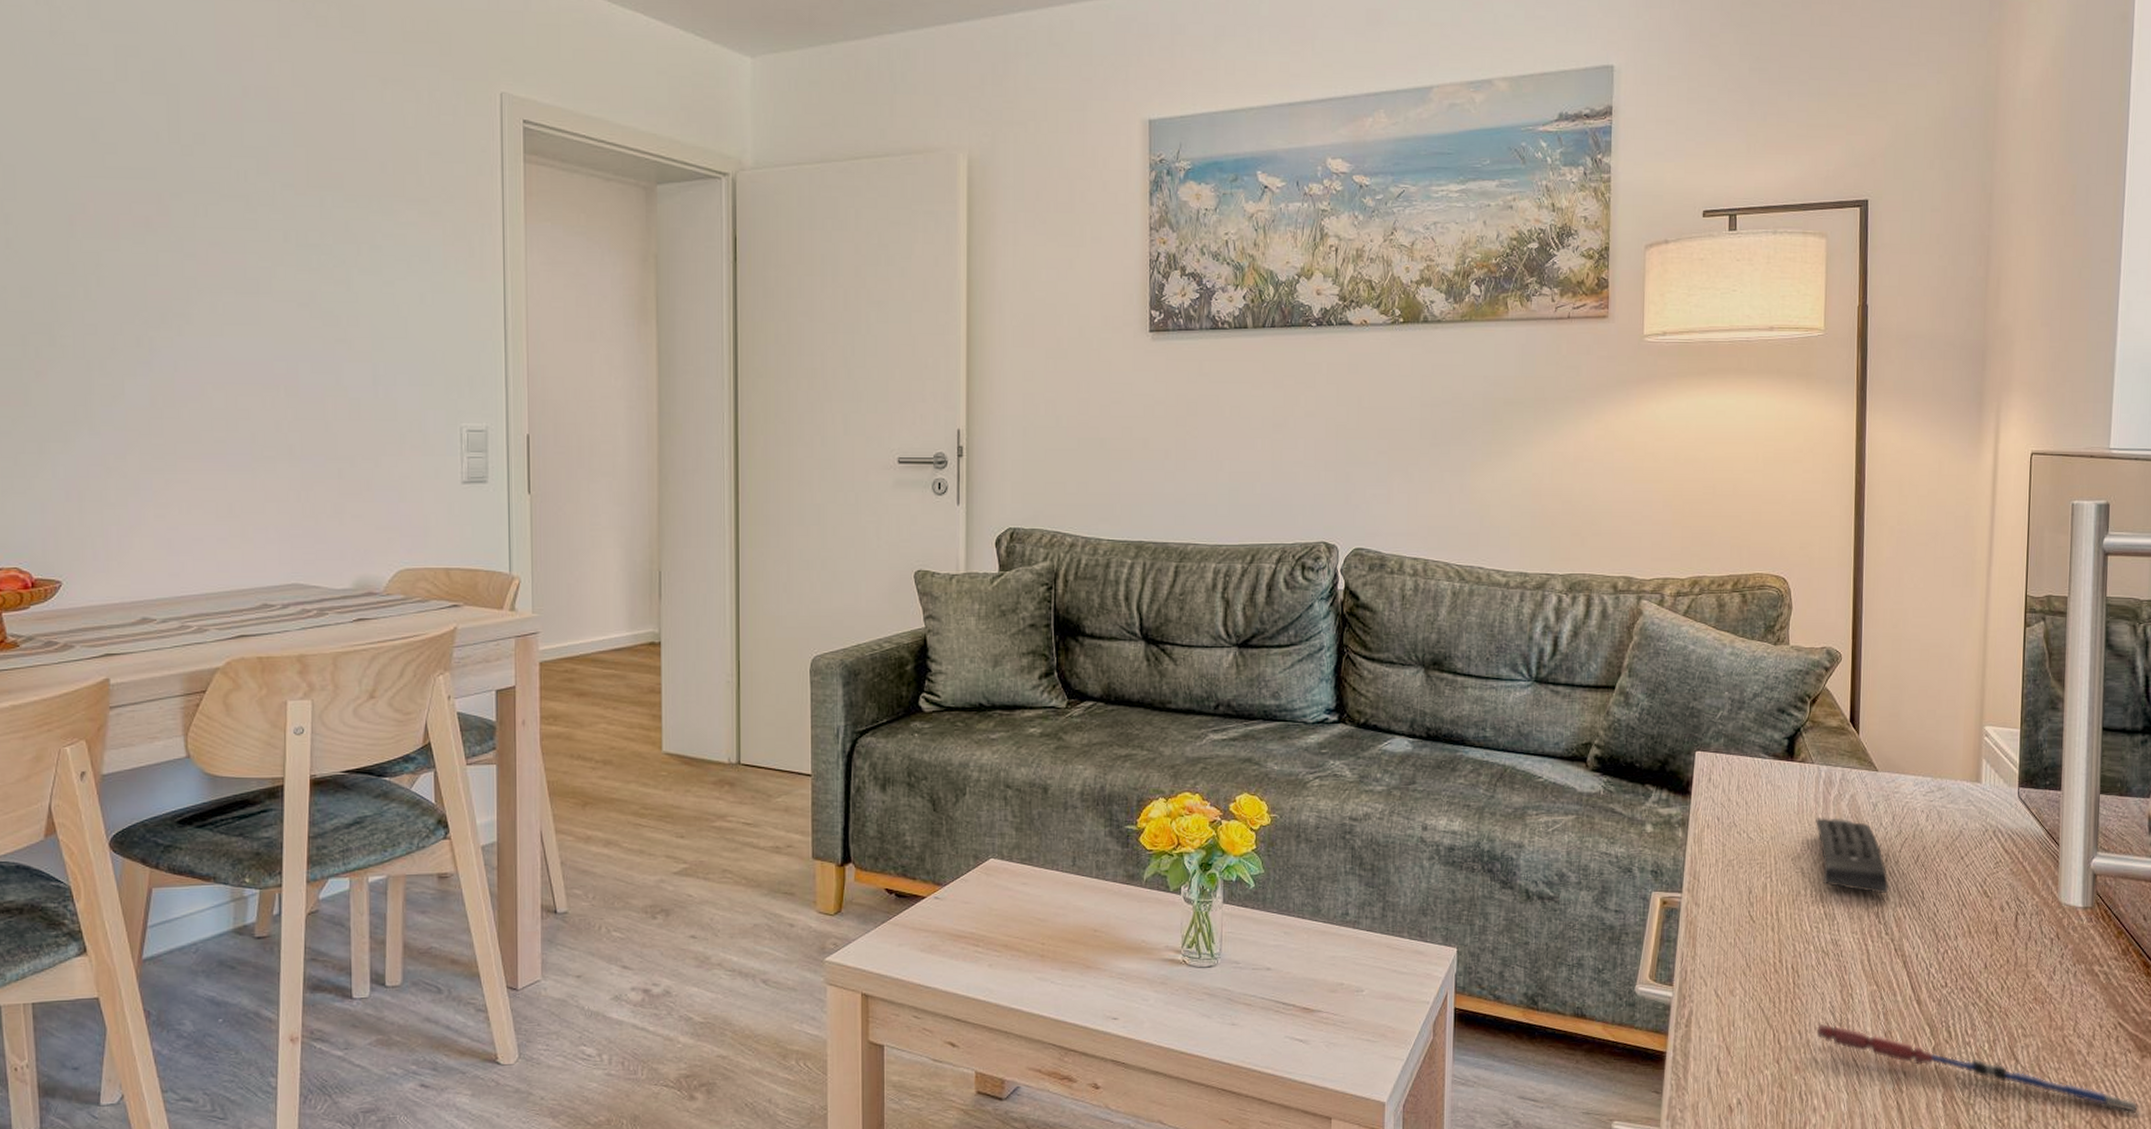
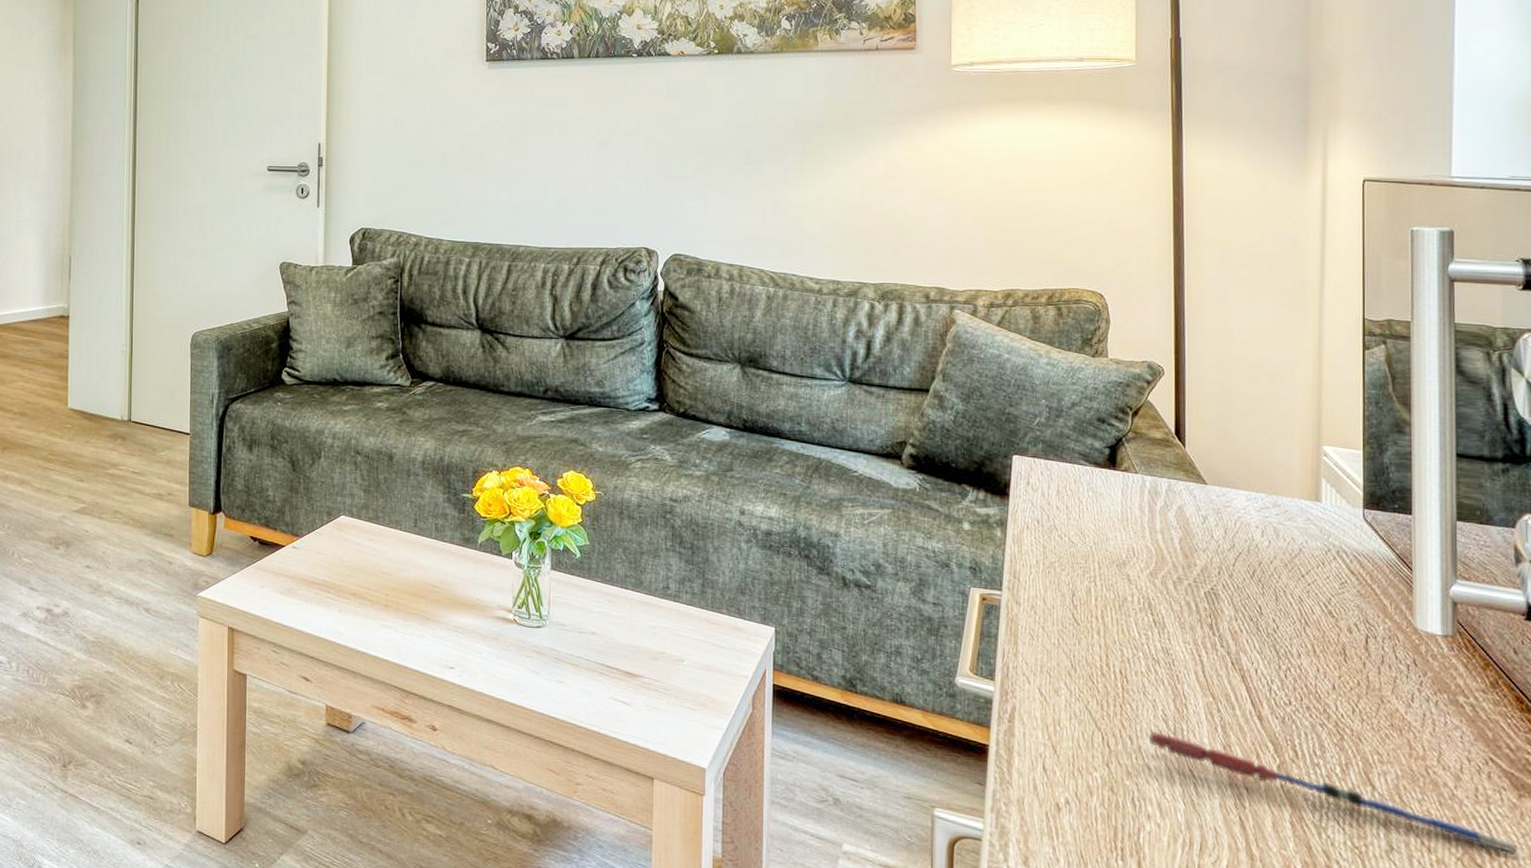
remote control: present [1816,818,1889,893] -> none [1141,527,1223,605]

